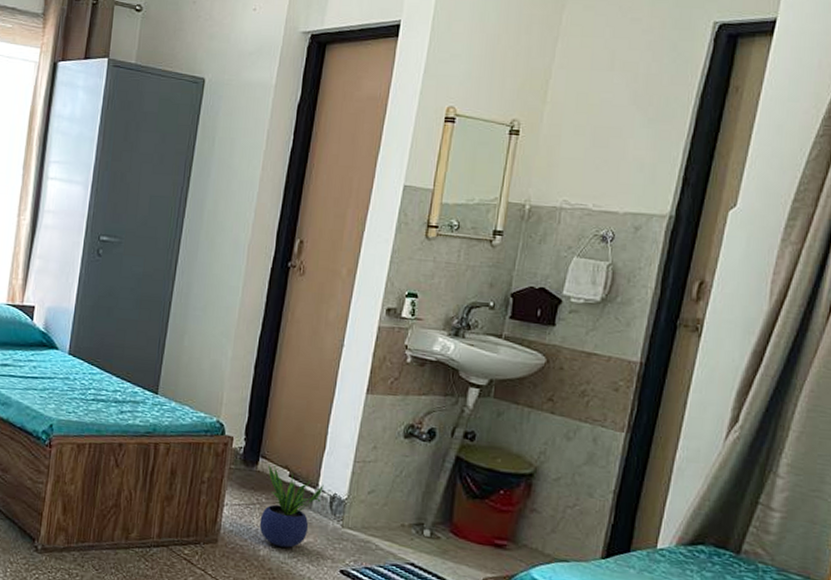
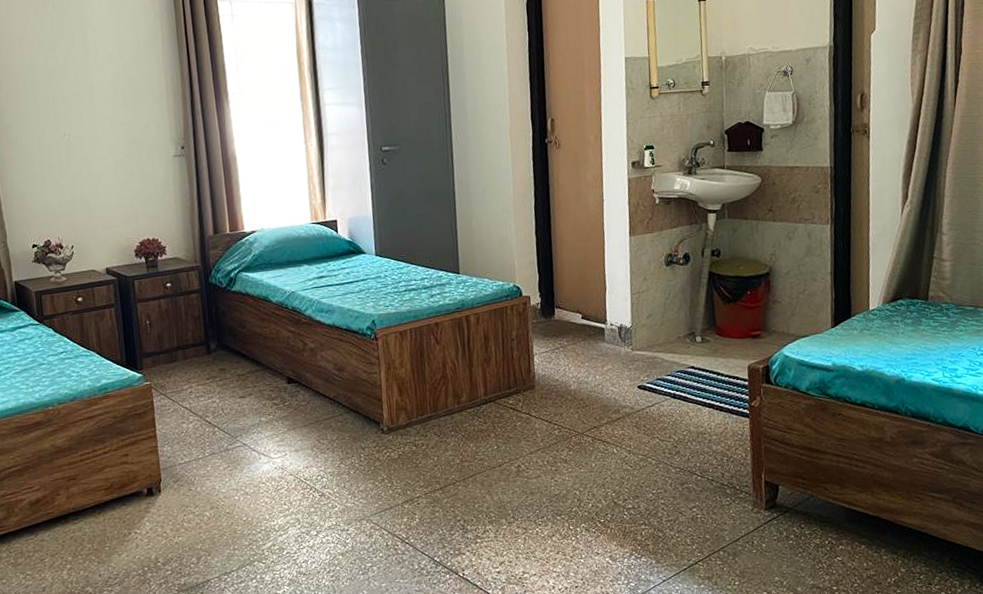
potted plant: present [259,465,324,548] -> none [563,312,611,379]

